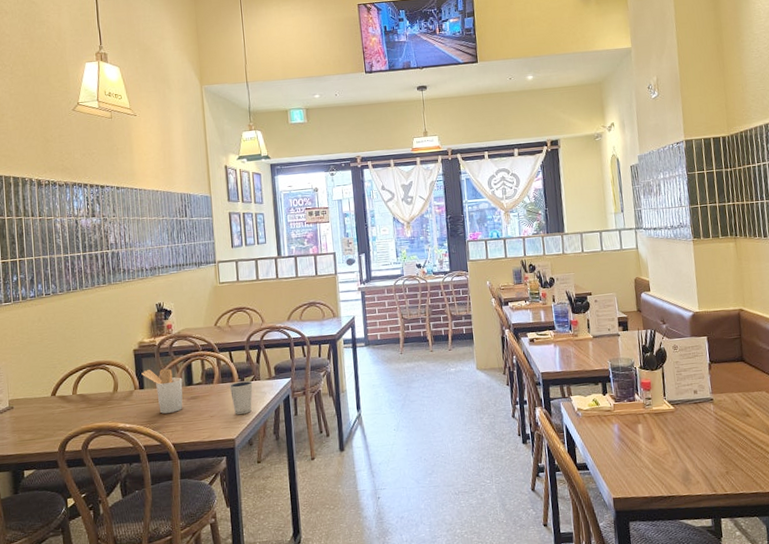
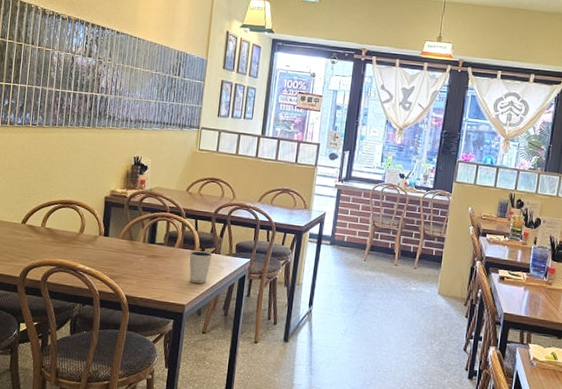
utensil holder: present [141,368,183,414] -> none [108,218,146,266]

